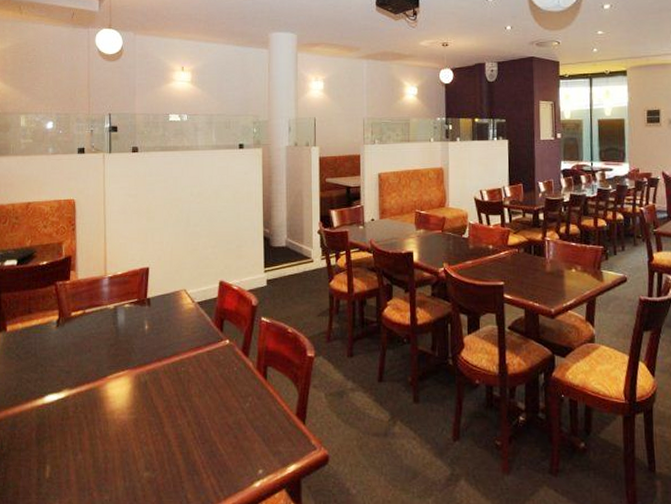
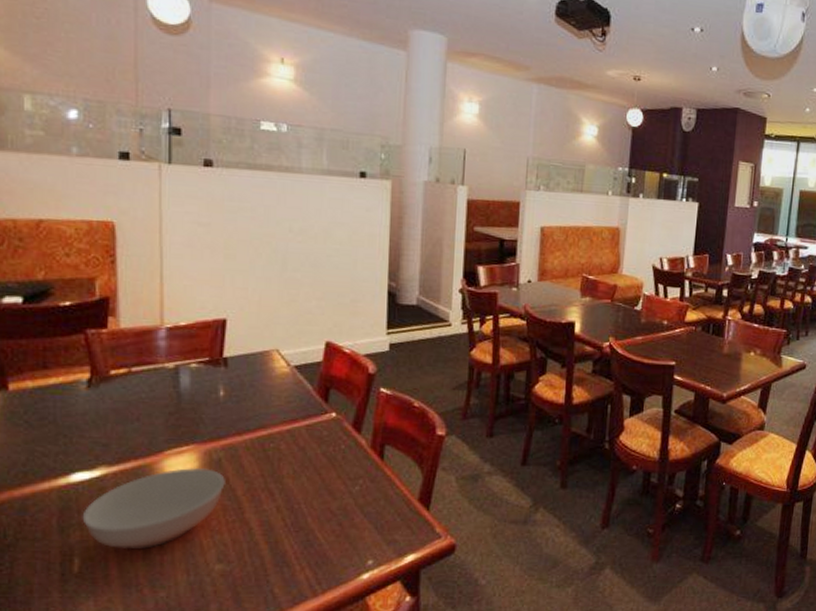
bowl: none [52,388,150,458] -> present [82,467,225,549]

